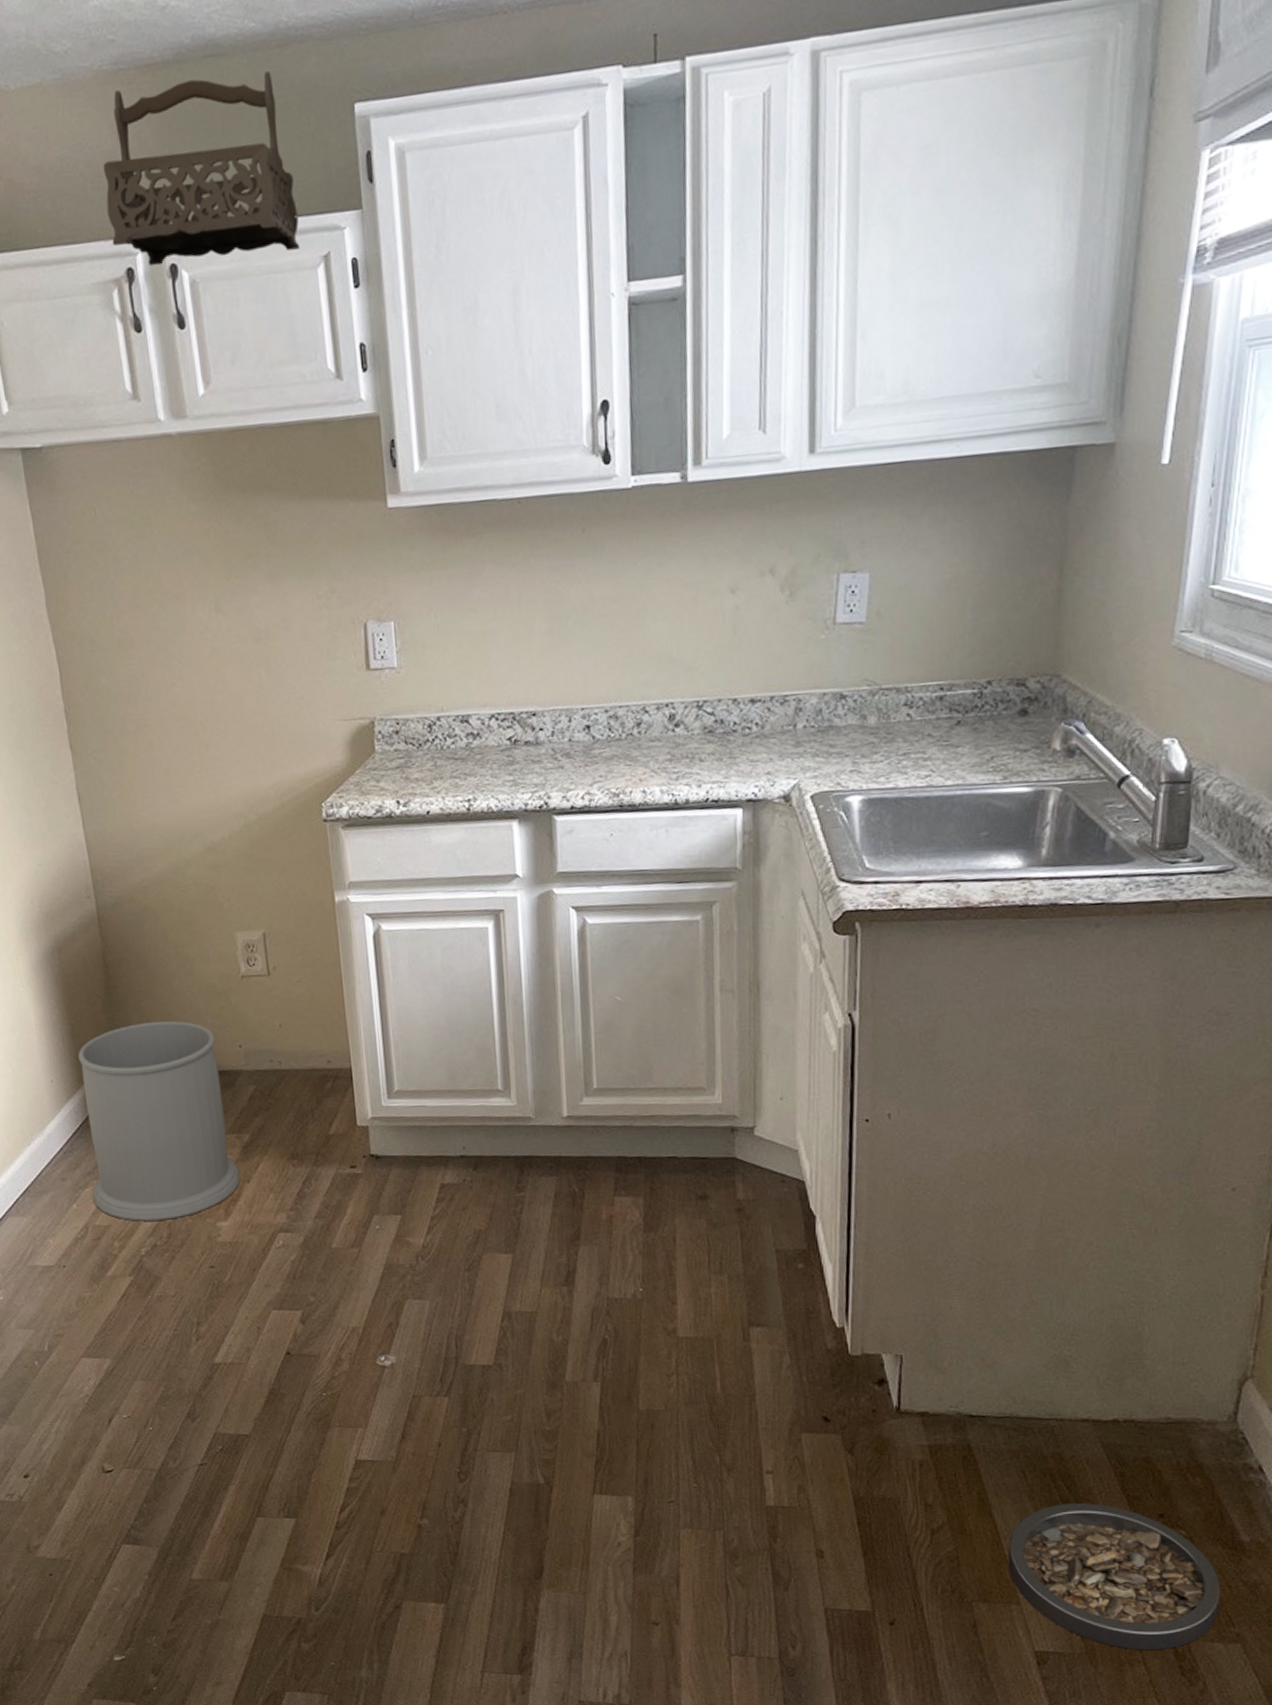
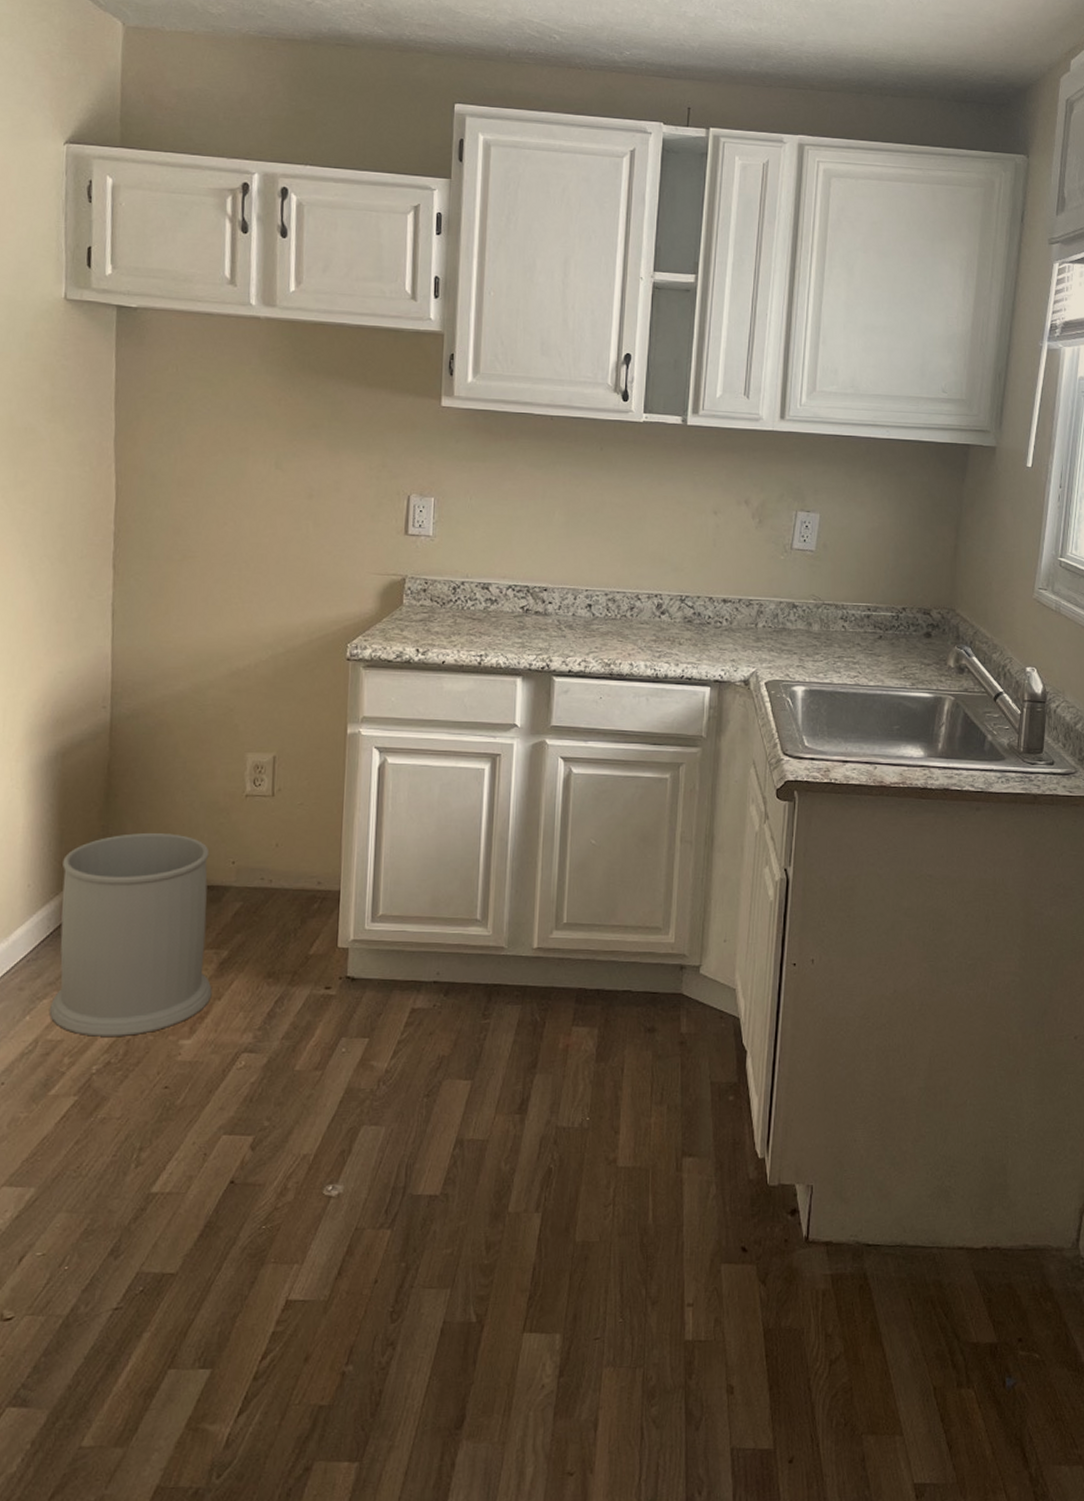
decorative basket: present [103,71,301,266] -> none [233,52,397,197]
pet bowl: present [1008,1502,1221,1651] -> none [894,1328,1067,1478]

